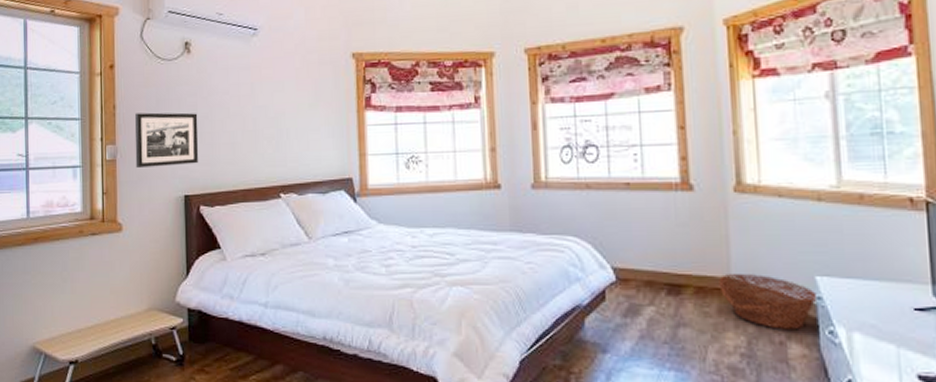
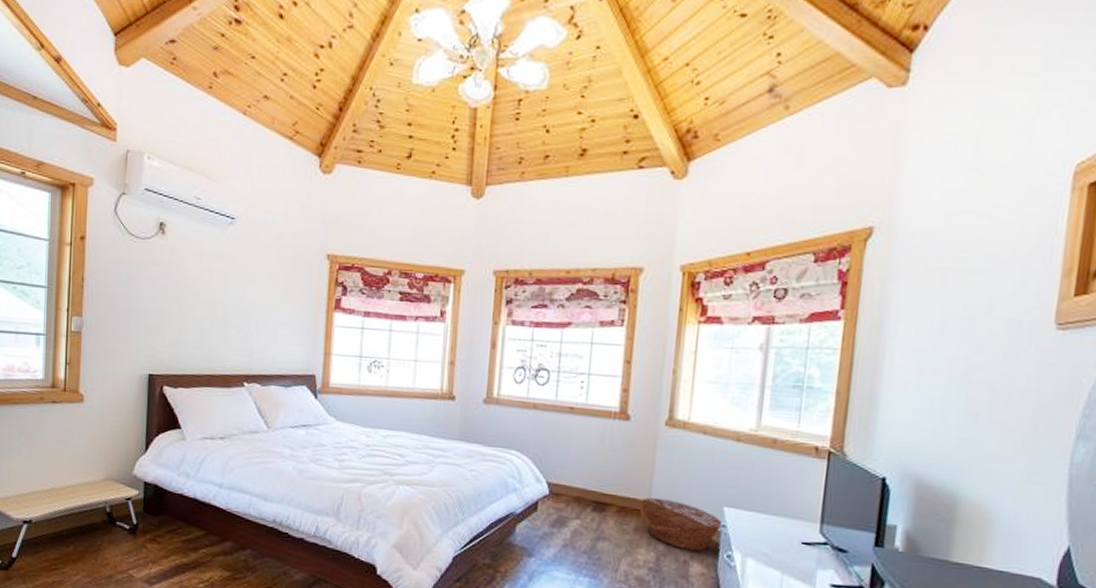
picture frame: present [134,112,199,167] -> none [101,288,168,345]

